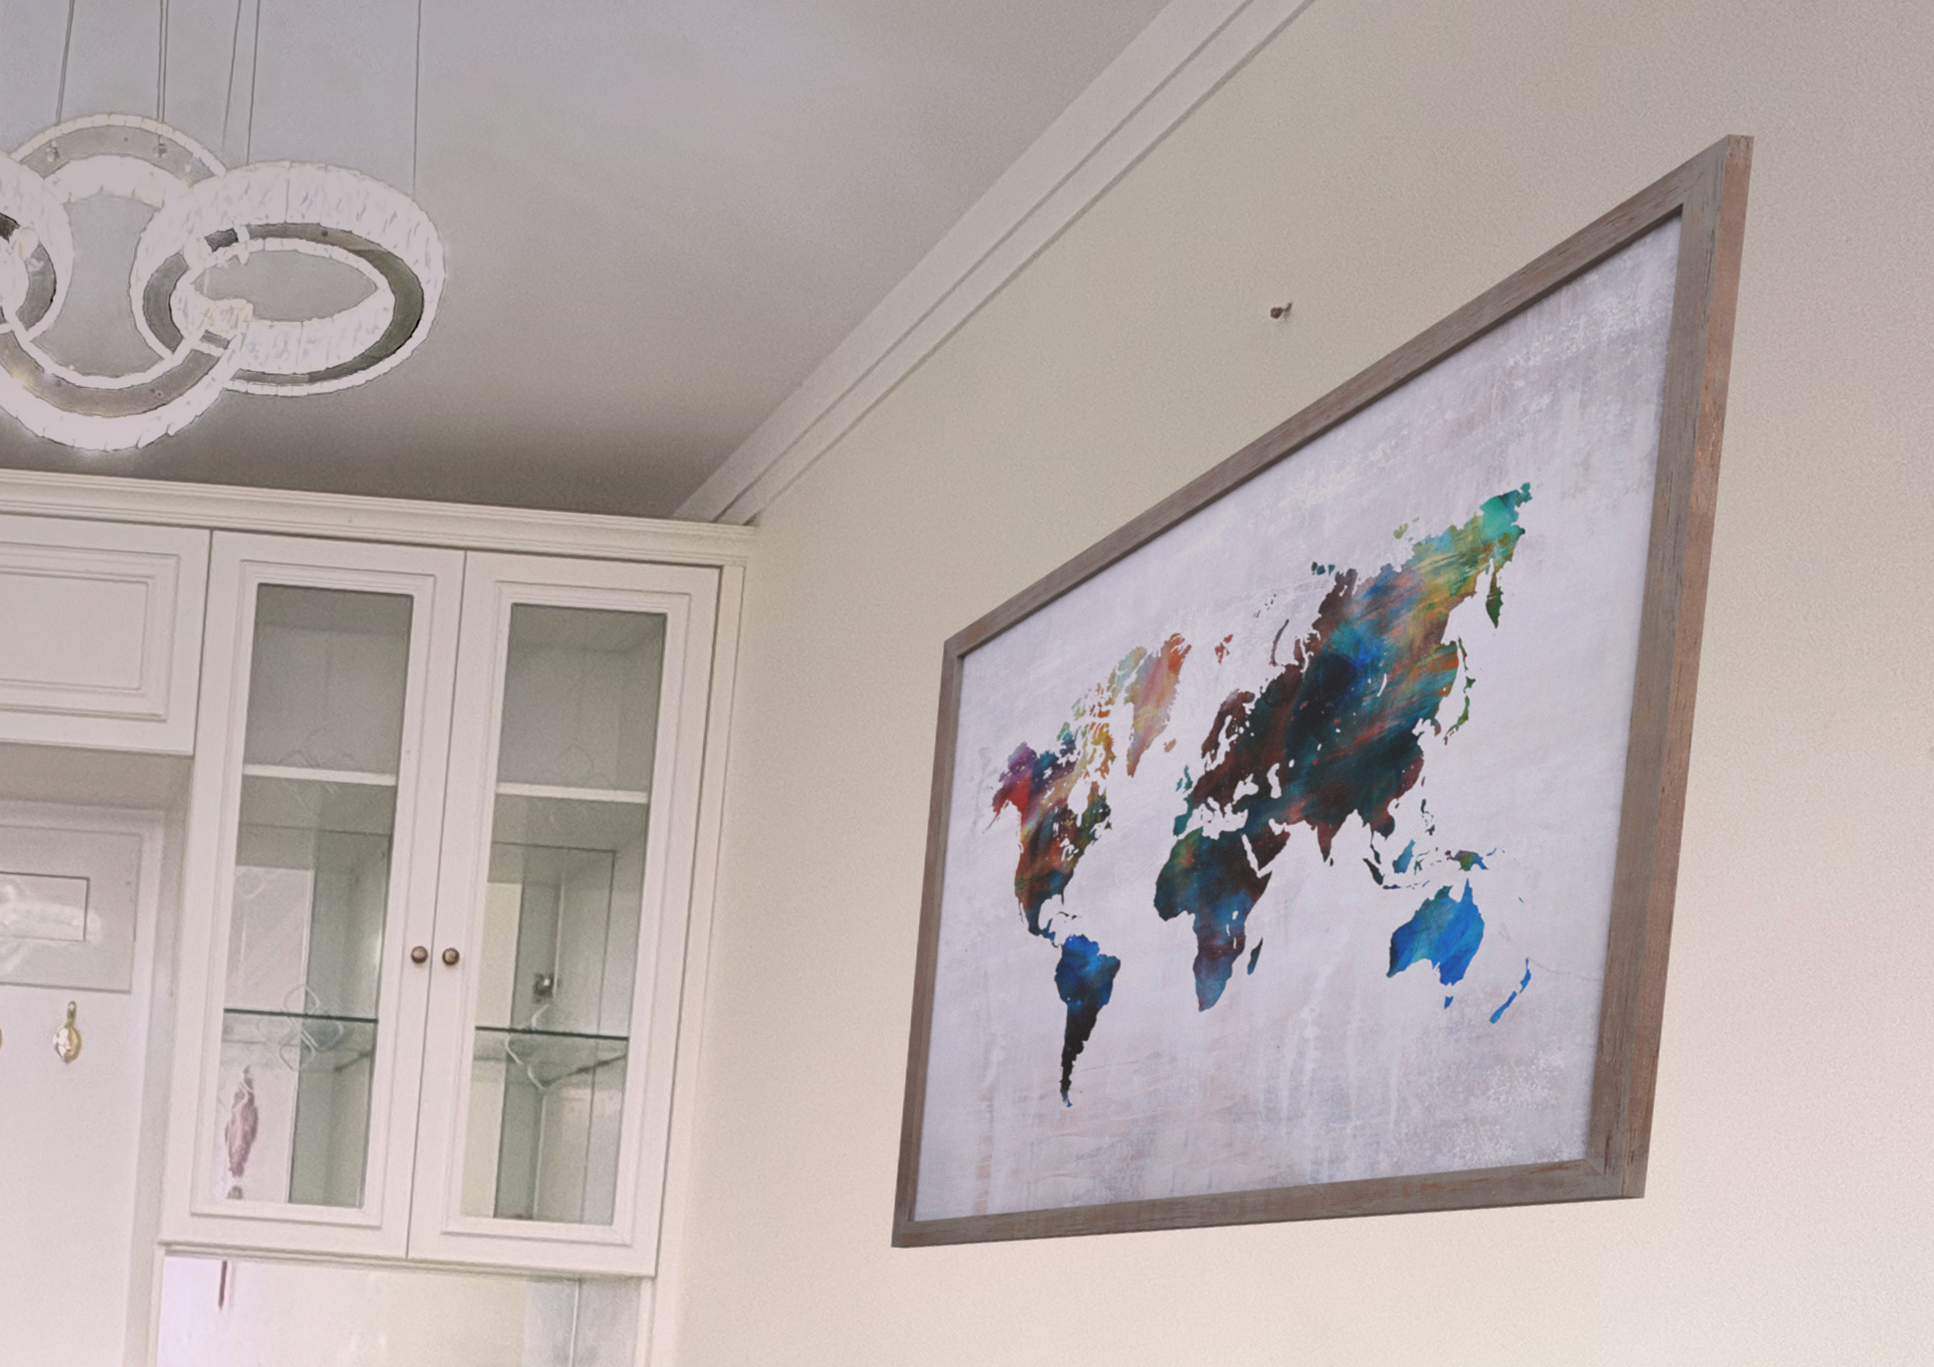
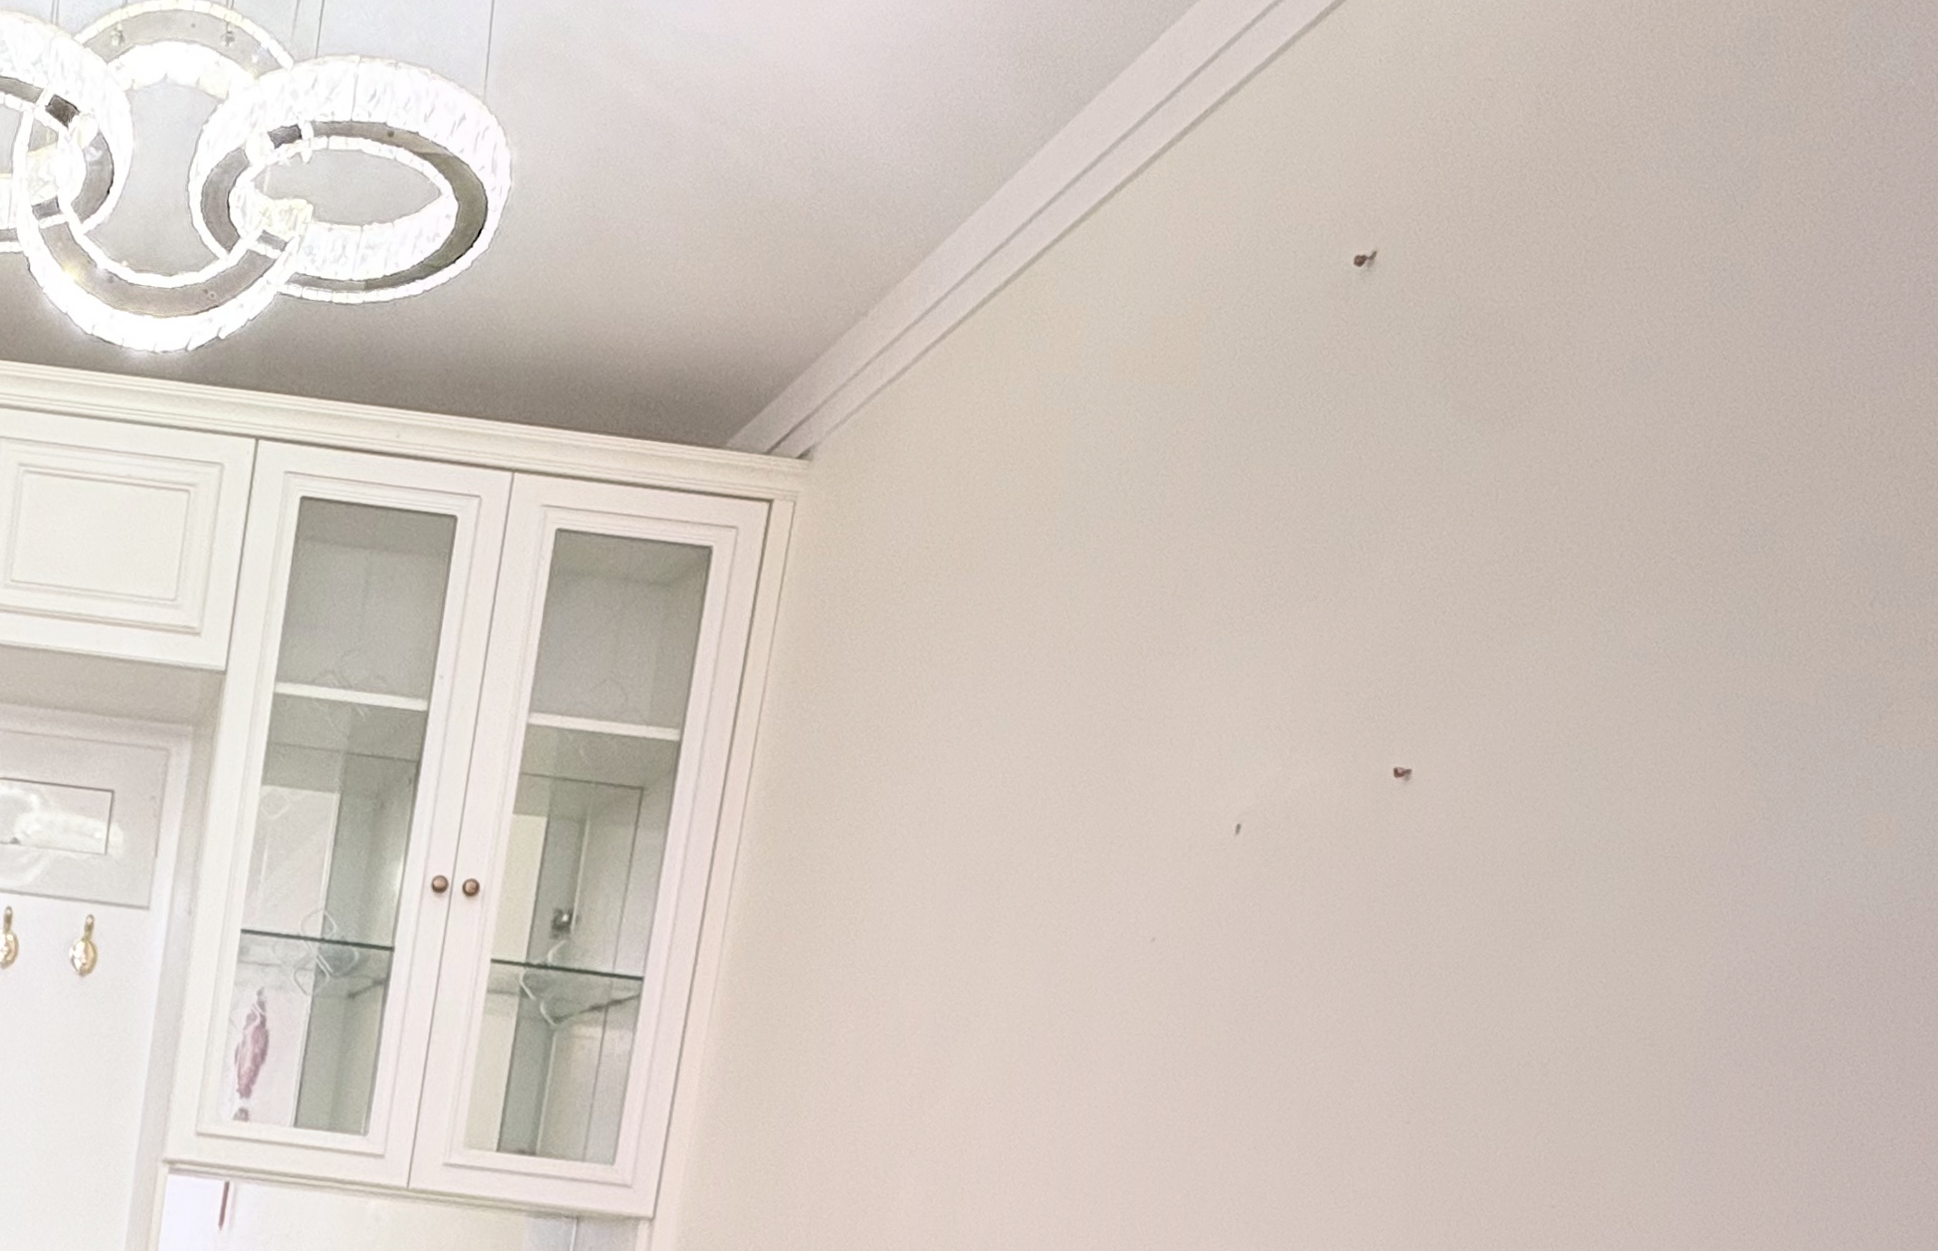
wall art: present [890,134,1755,1249] -> none [889,91,1873,1203]

